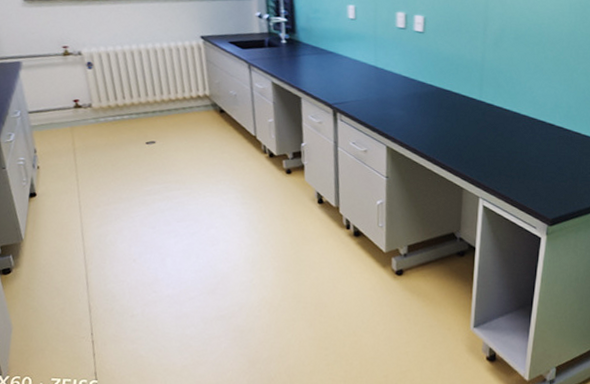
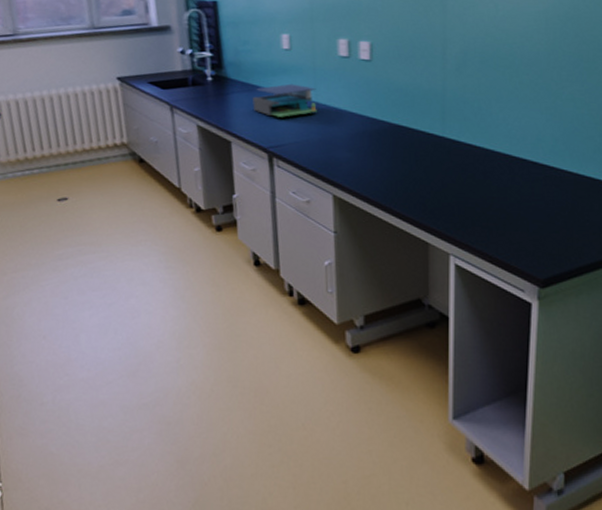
binder: none [320,49,376,78] -> present [252,83,317,117]

